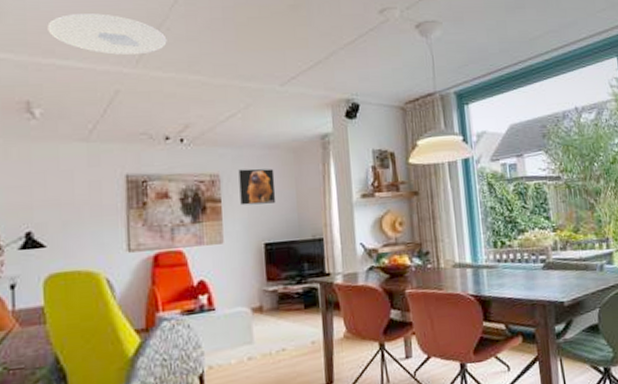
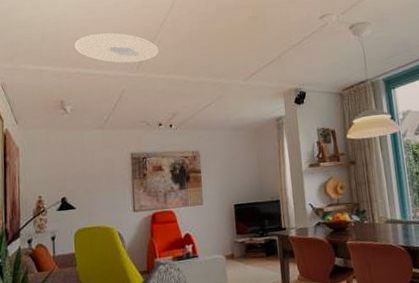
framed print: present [238,168,276,206] -> none [213,146,243,175]

